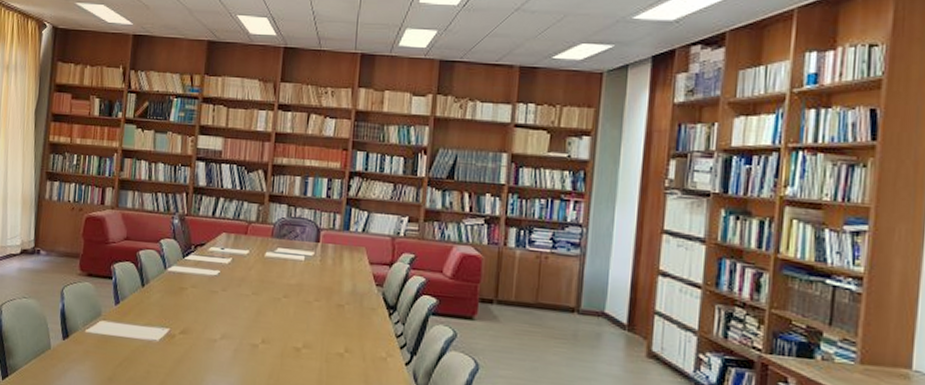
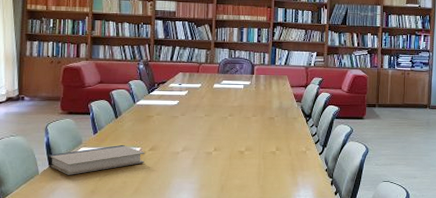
book: none [61,321,174,355] -> present [47,144,145,175]

